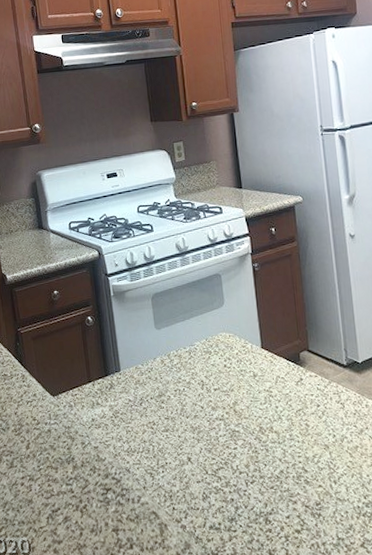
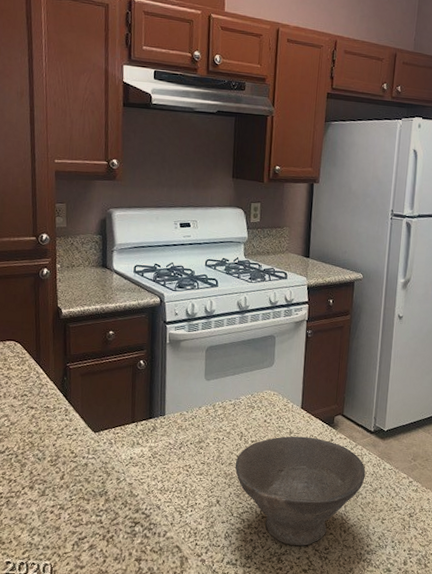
bowl: none [200,378,347,502] -> present [235,436,366,546]

